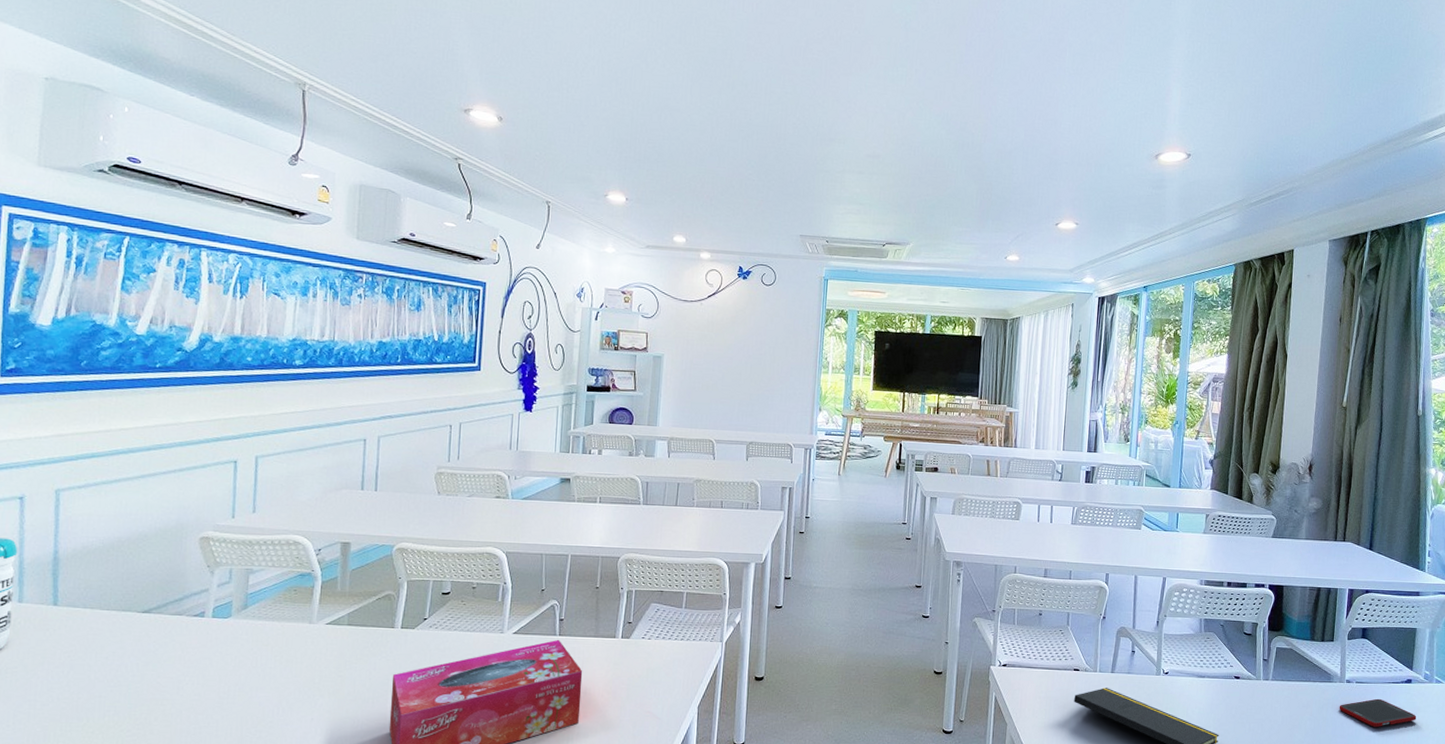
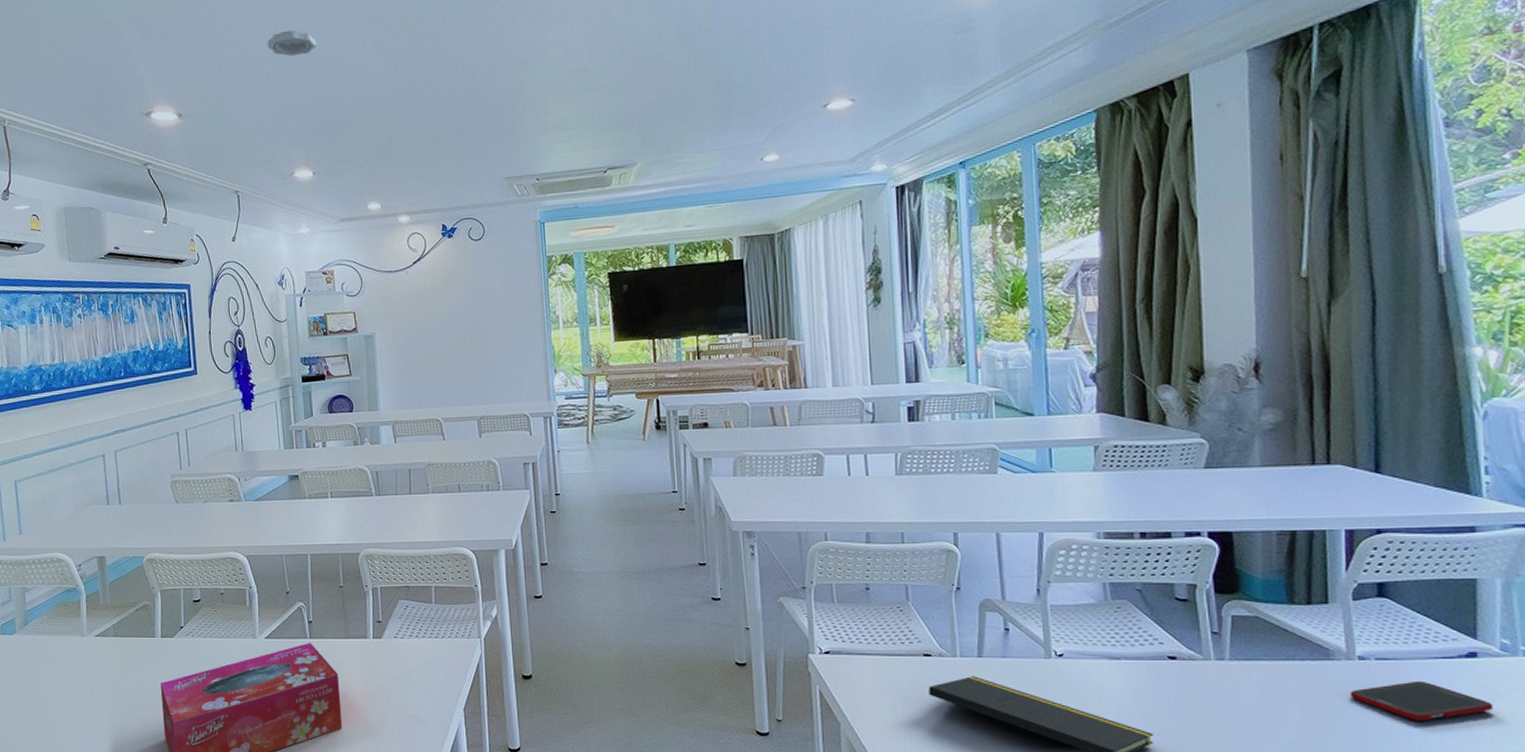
smoke detector: none [598,63,646,89] -> present [267,30,316,57]

